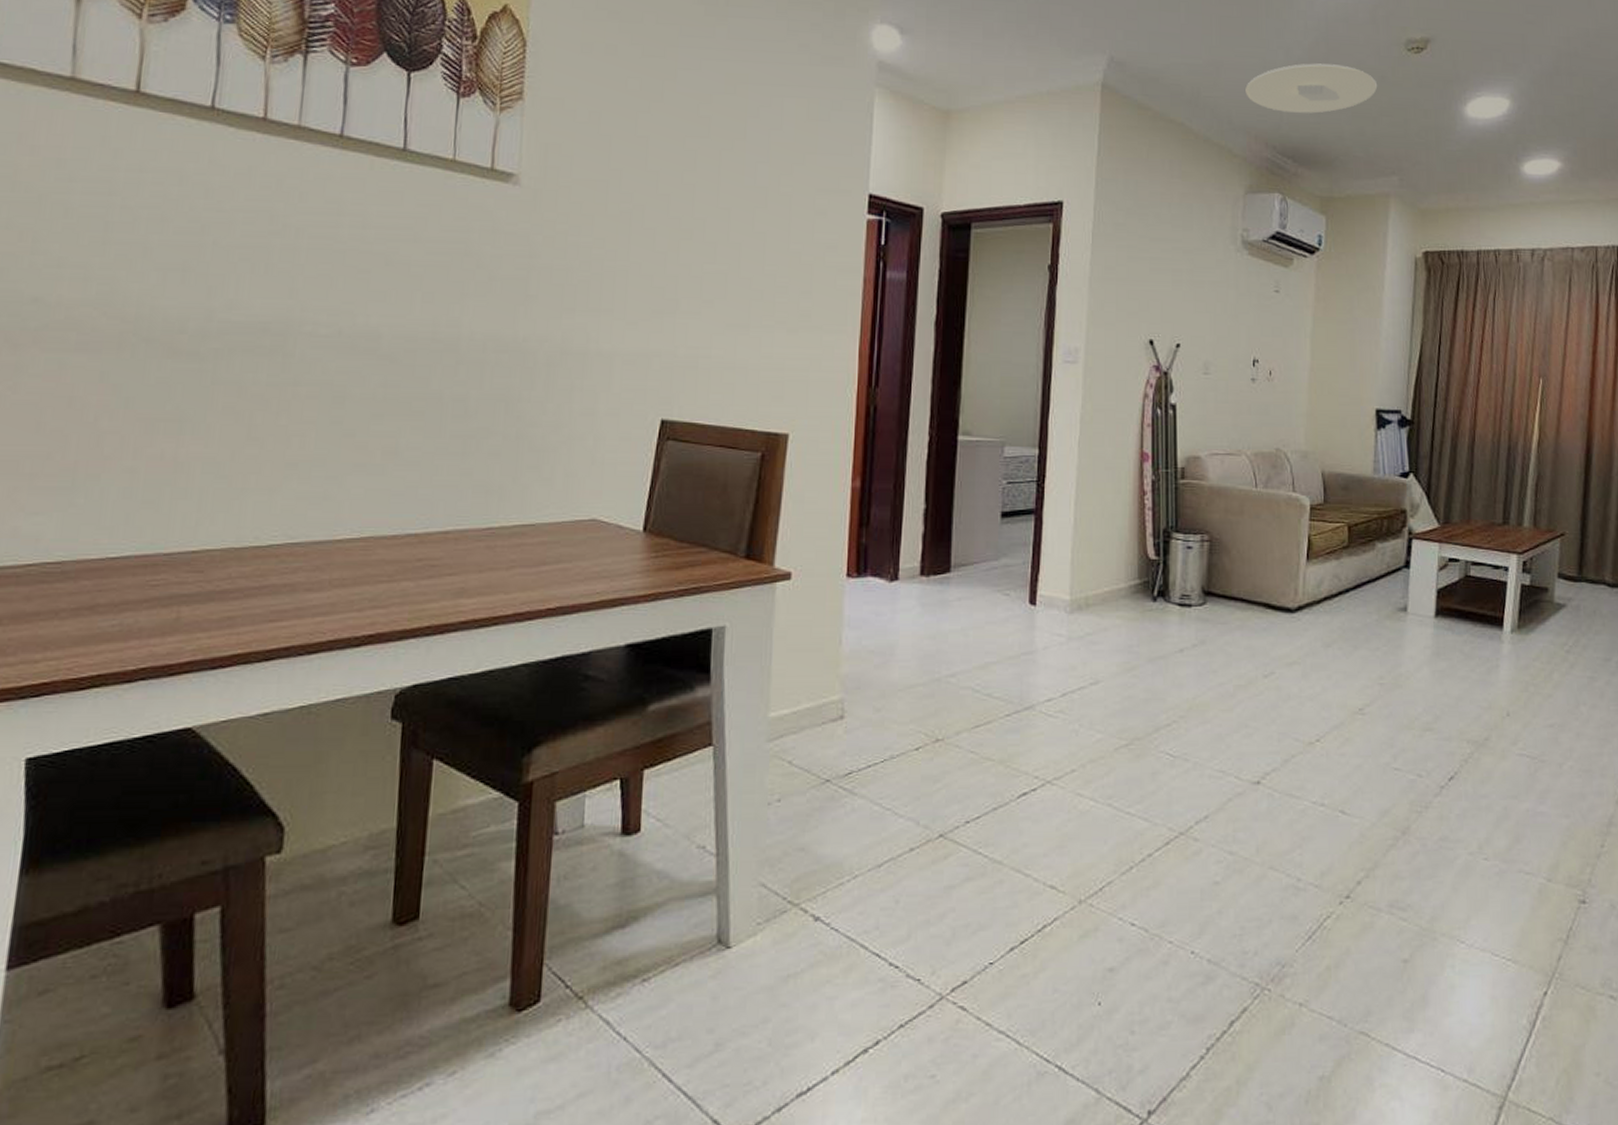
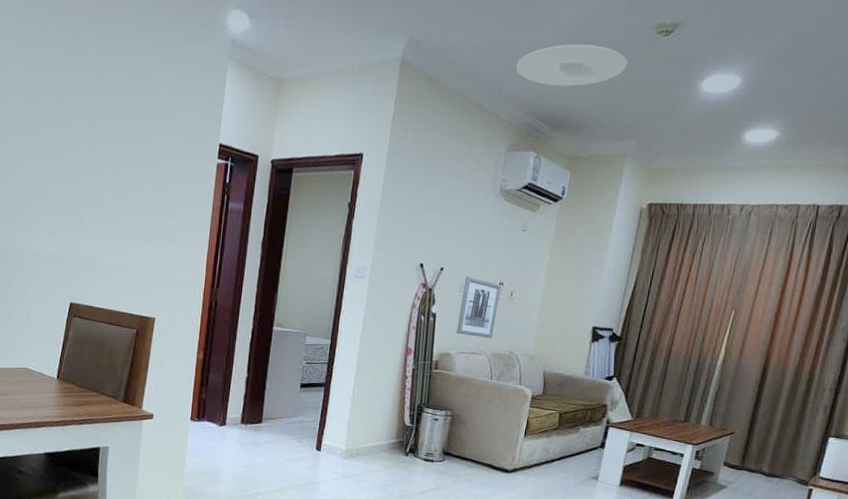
wall art: none [1205,353,1256,432] -> present [457,276,501,338]

